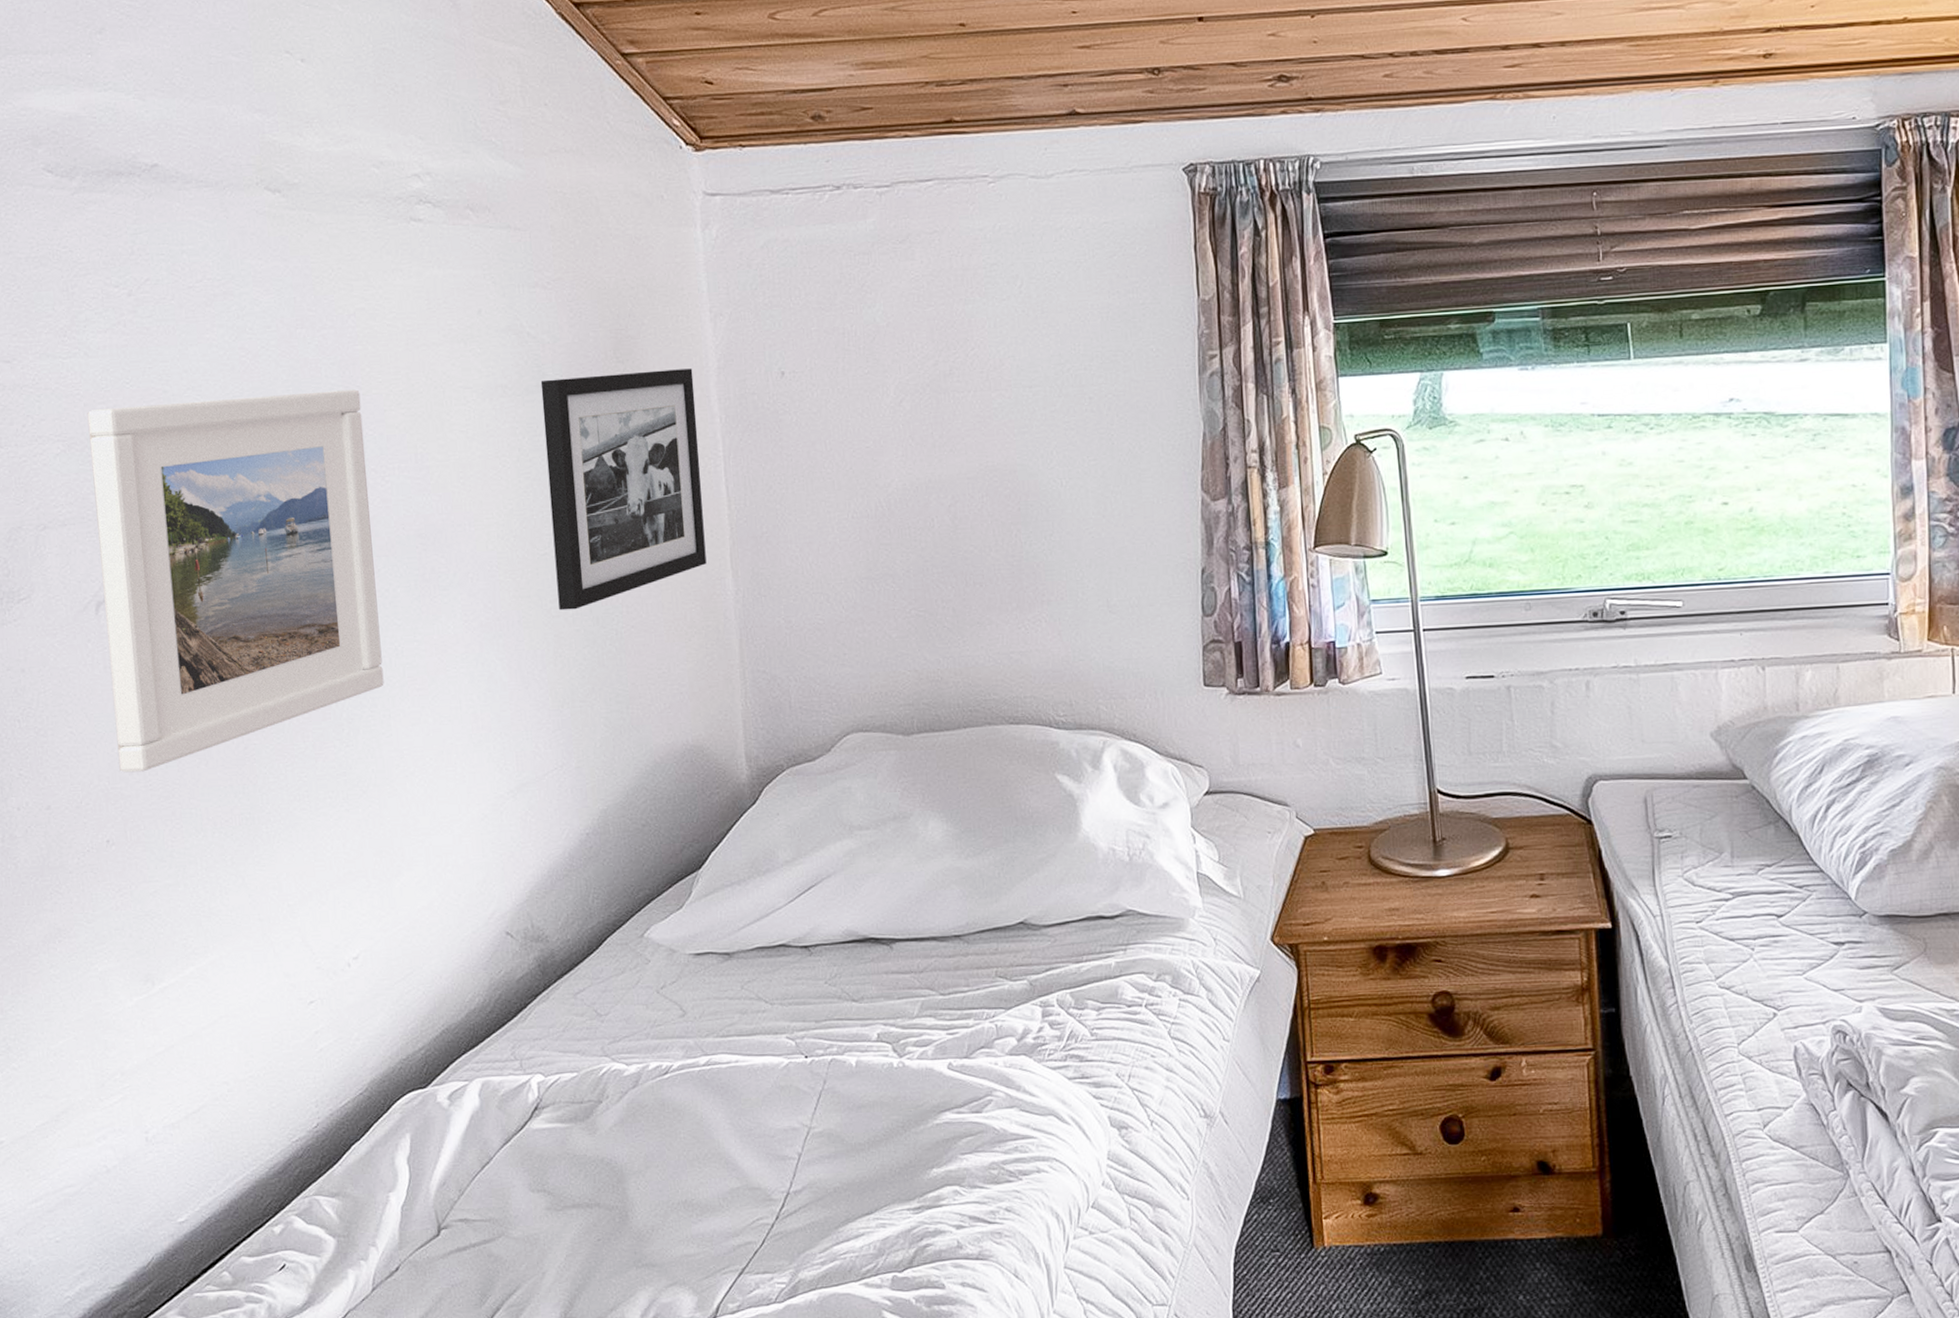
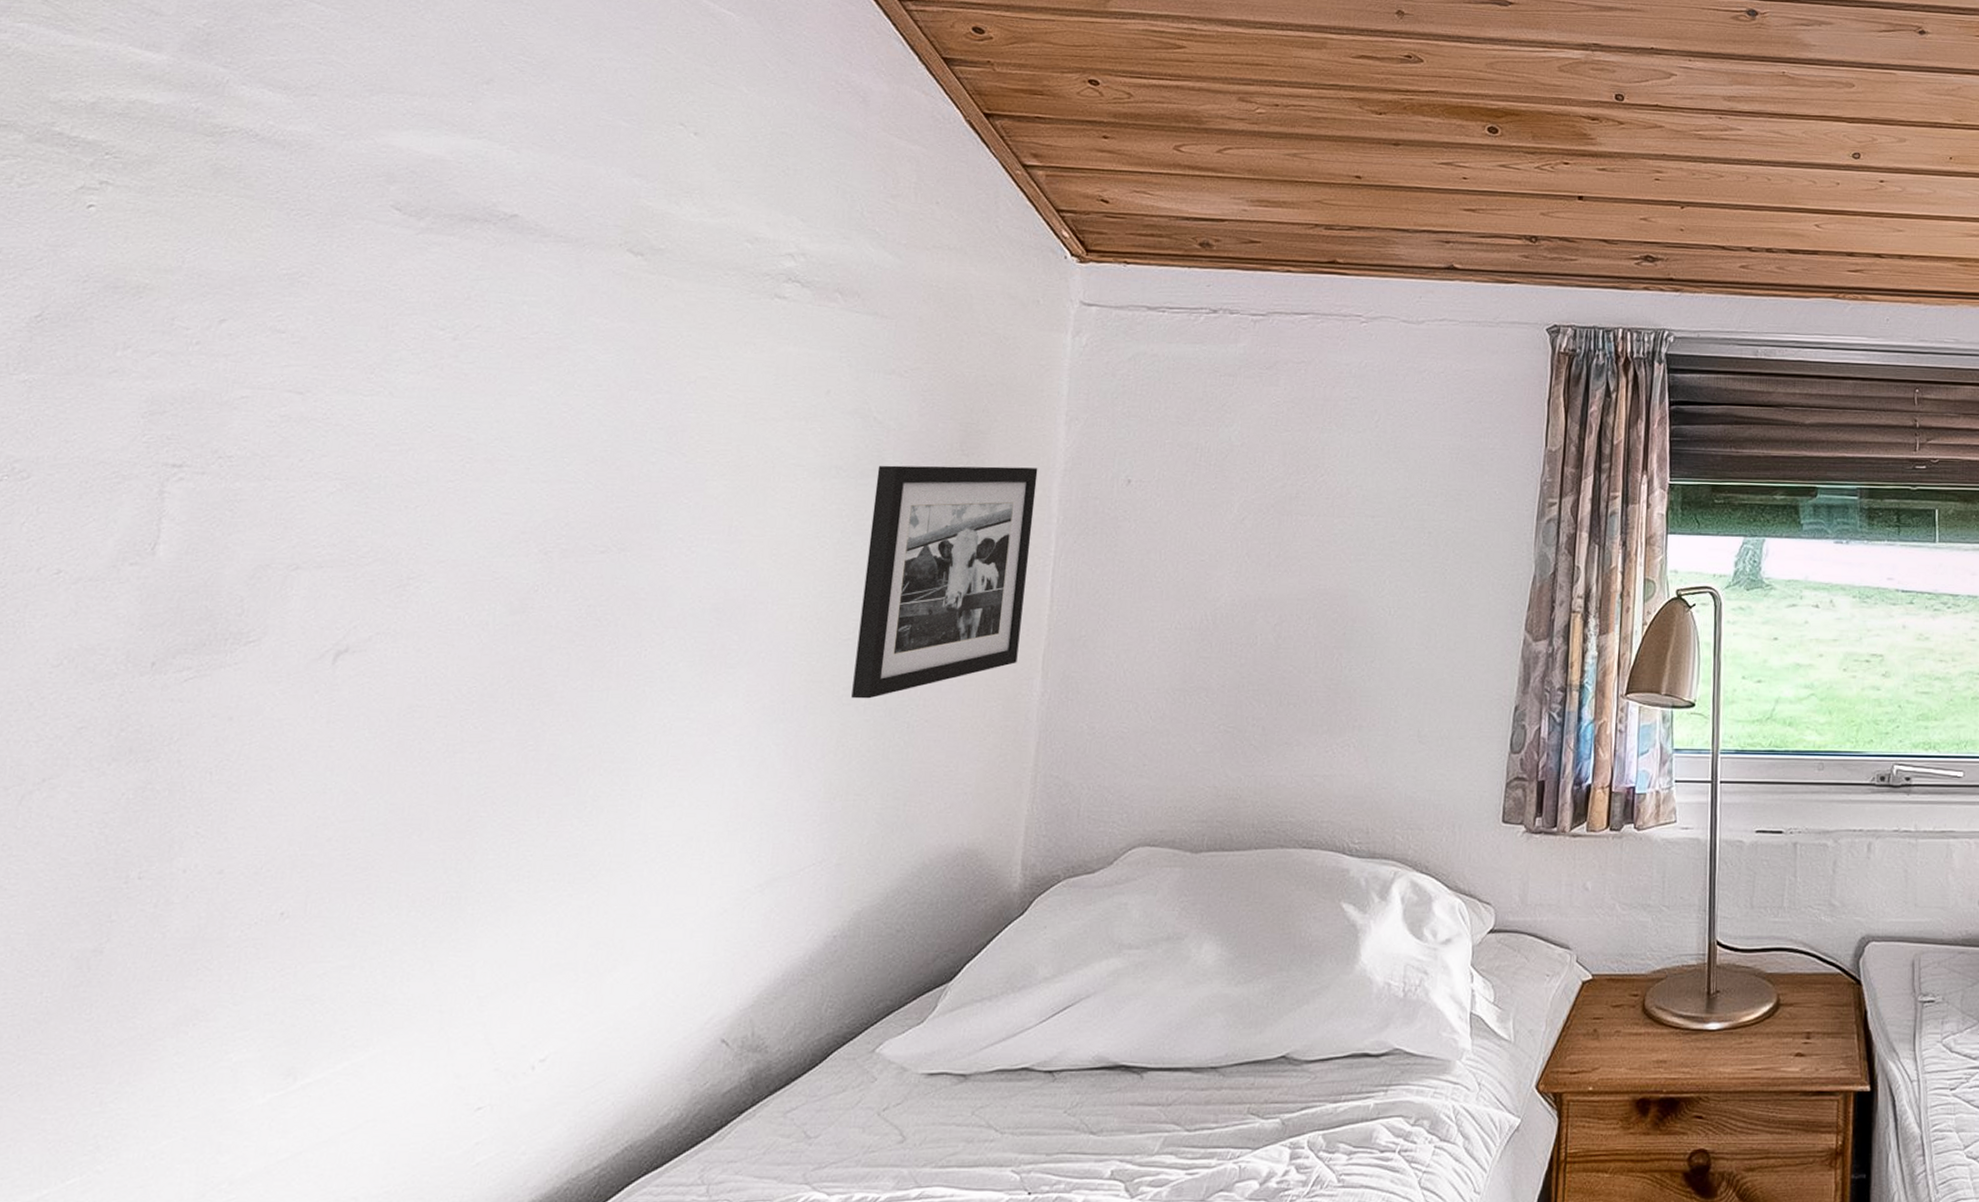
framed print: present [87,389,384,773] -> none [316,450,684,839]

